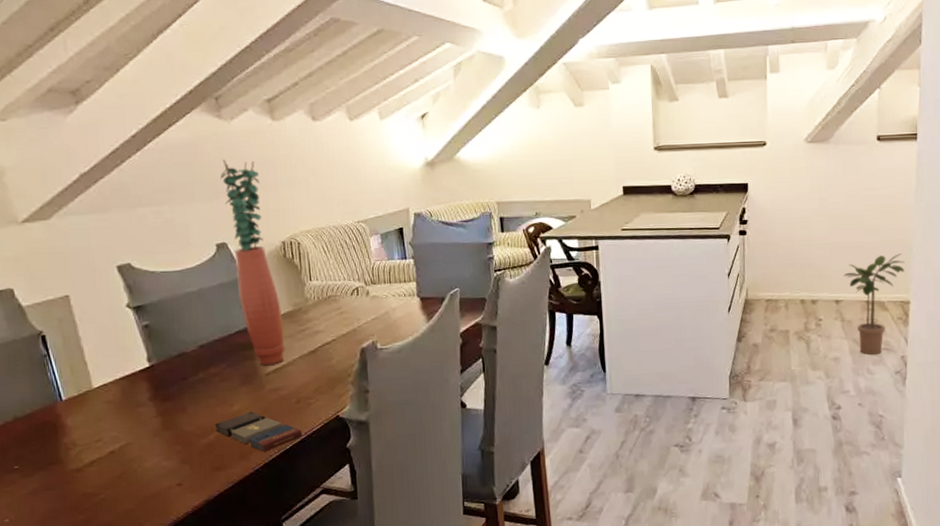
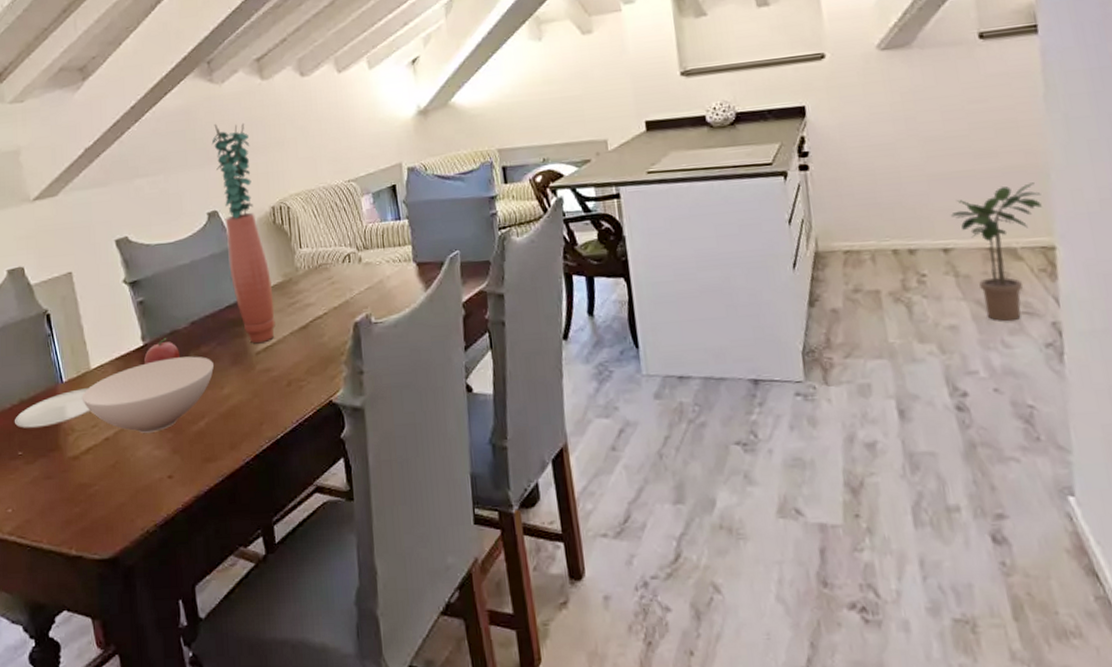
plate: none [9,406,94,445] -> present [15,388,91,429]
bowl: none [83,376,223,446] -> present [81,356,214,433]
fruit: none [150,360,189,384] -> present [143,338,181,364]
book set: present [215,411,303,452] -> none [206,395,294,442]

